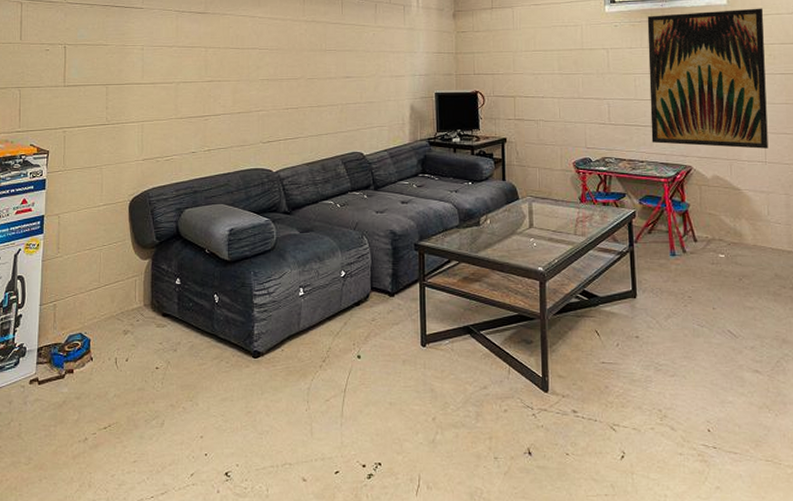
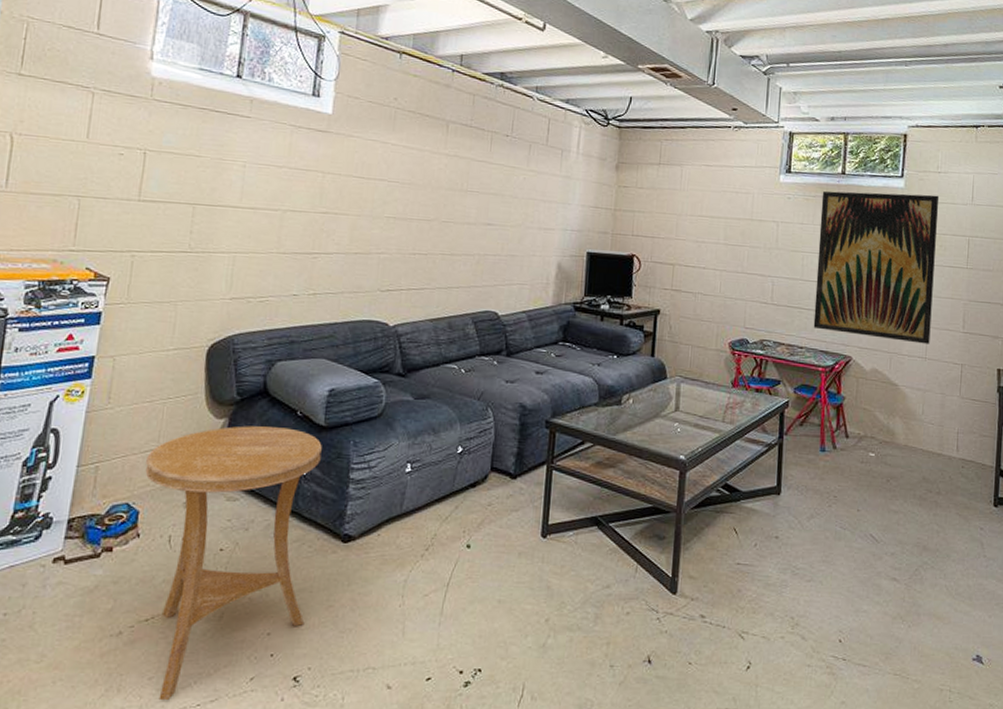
side table: none [92,264,230,493] -> present [145,426,322,700]

